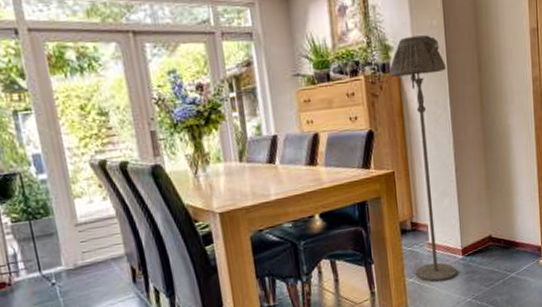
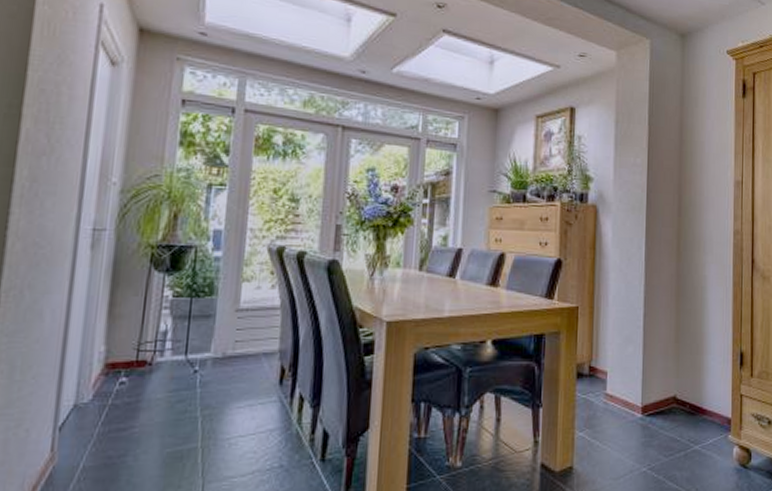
floor lamp: present [389,35,457,282] -> none [587,170,645,441]

